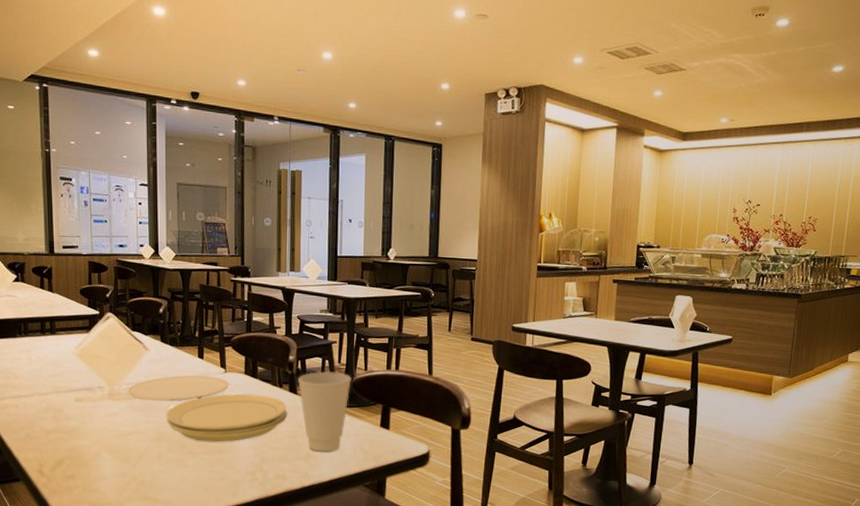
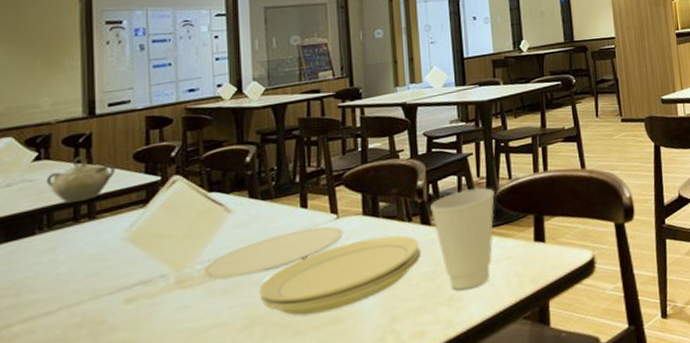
sugar bowl: none [22,284,69,320] -> present [46,156,116,204]

